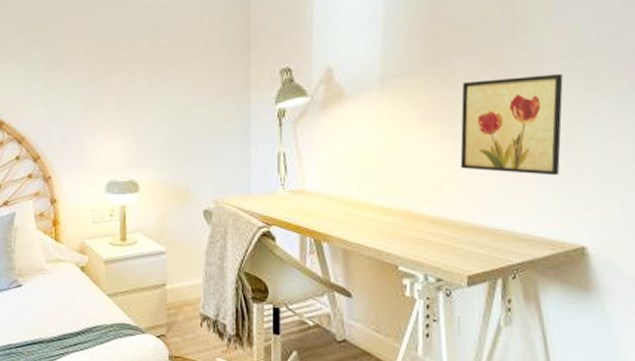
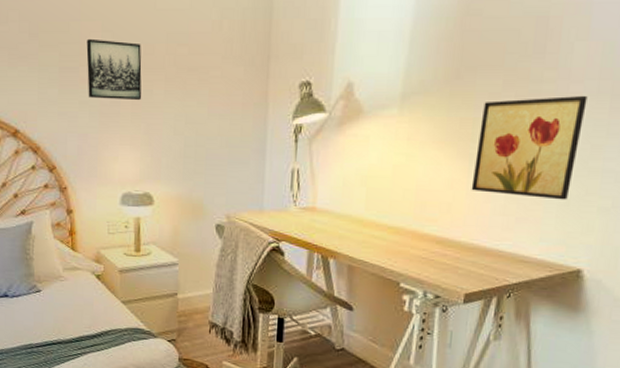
wall art: none [72,34,126,90] -> present [86,38,142,100]

